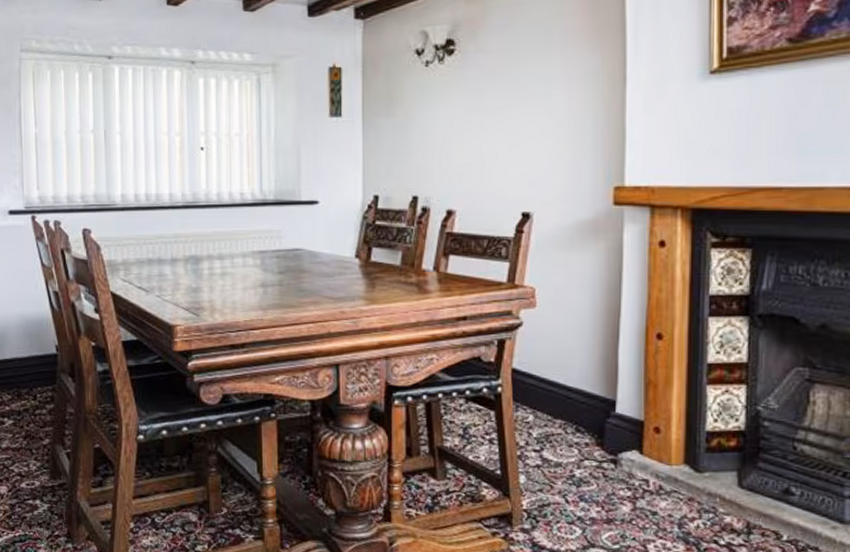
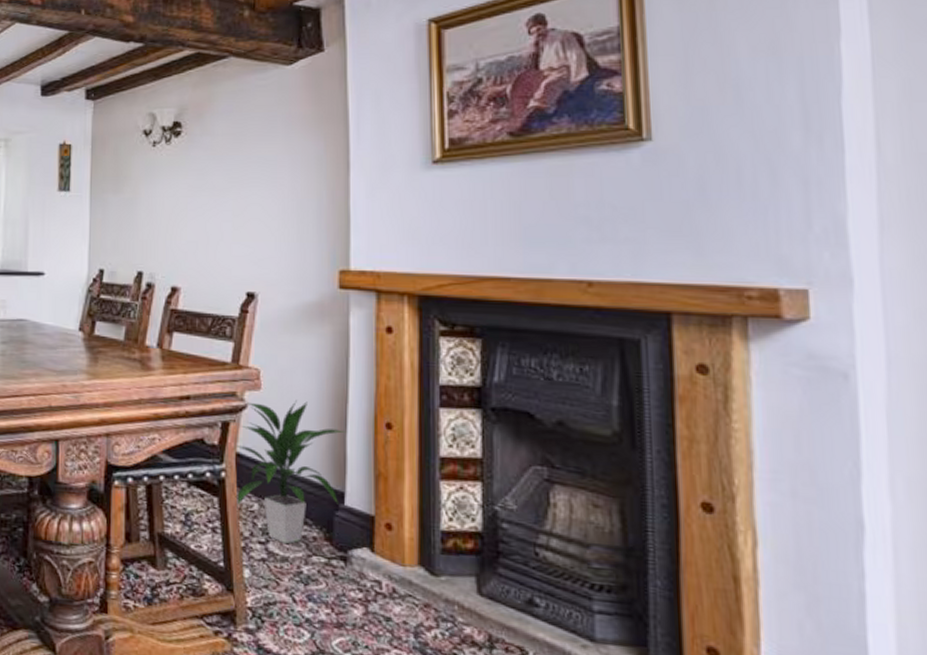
indoor plant: none [511,315,619,451] -> present [235,399,347,545]

